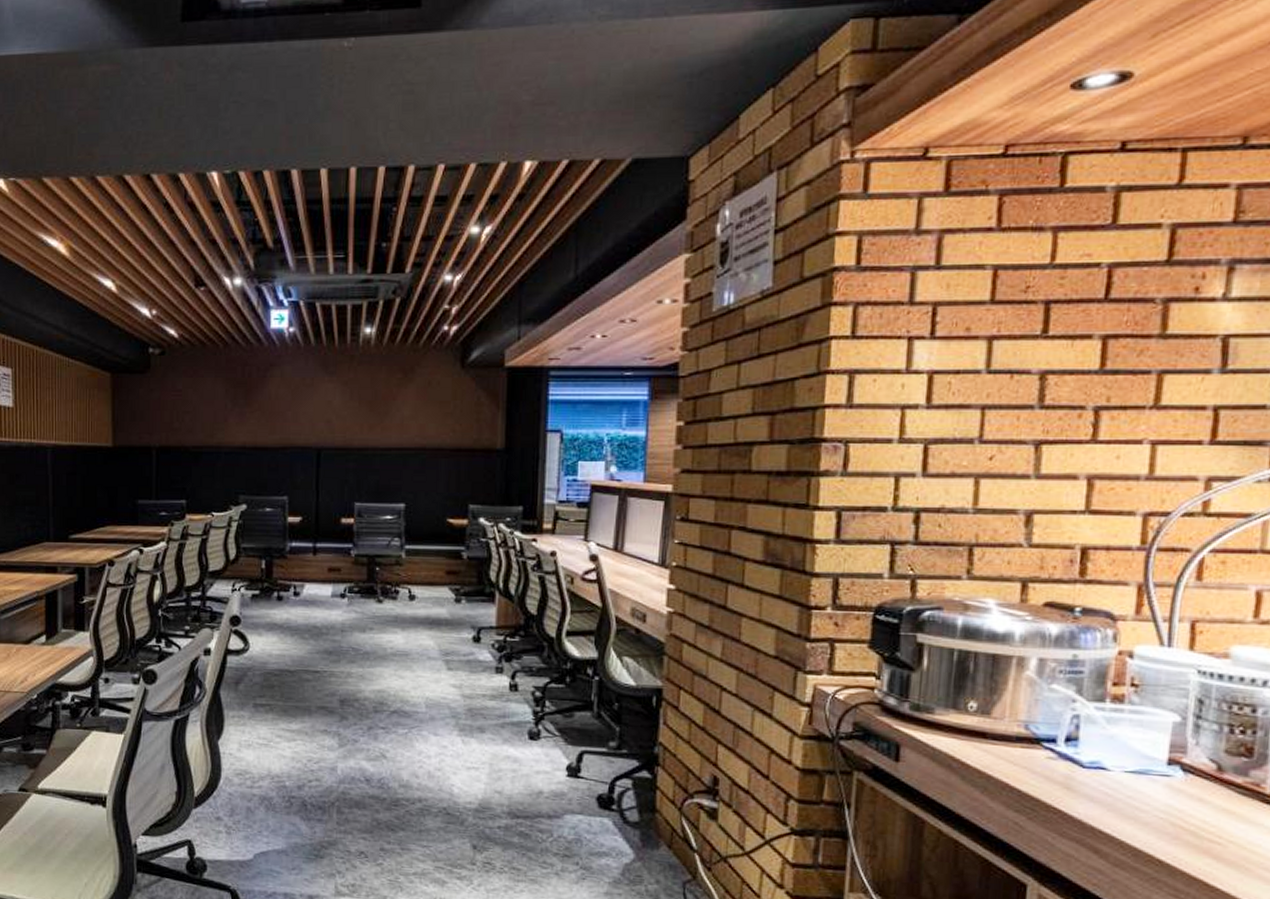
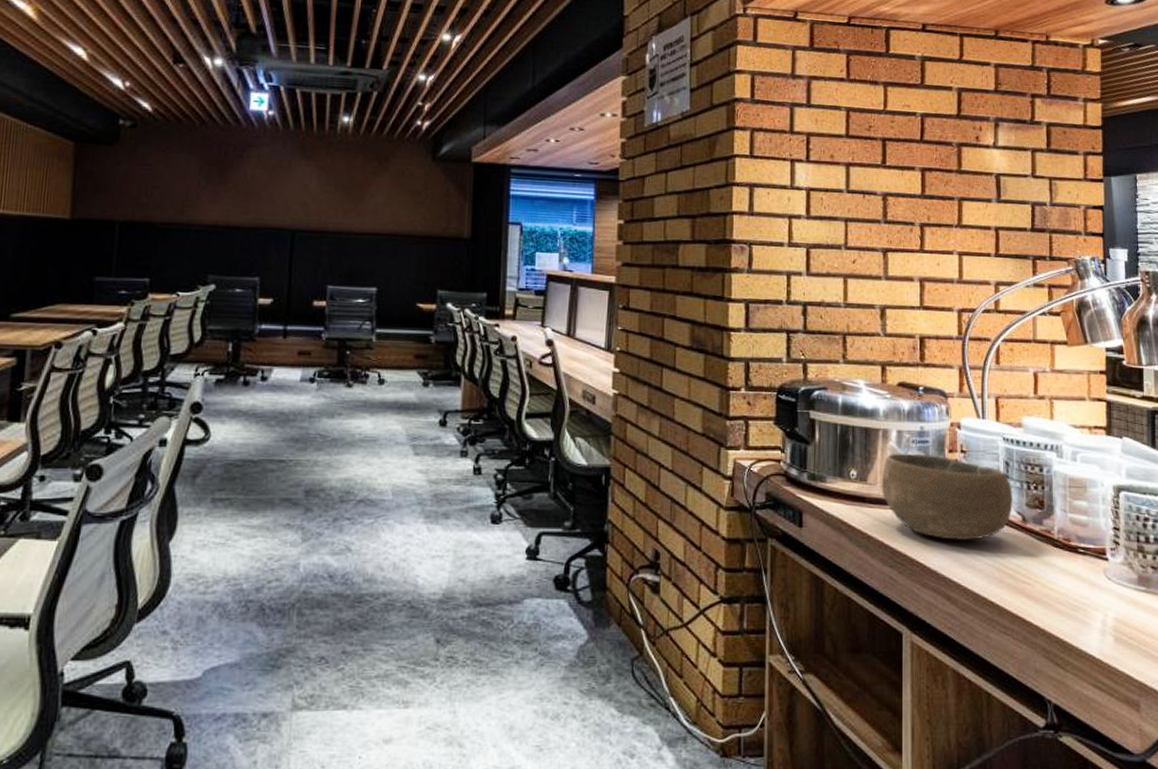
bowl: none [1009,684,1206,789] -> present [881,453,1013,540]

